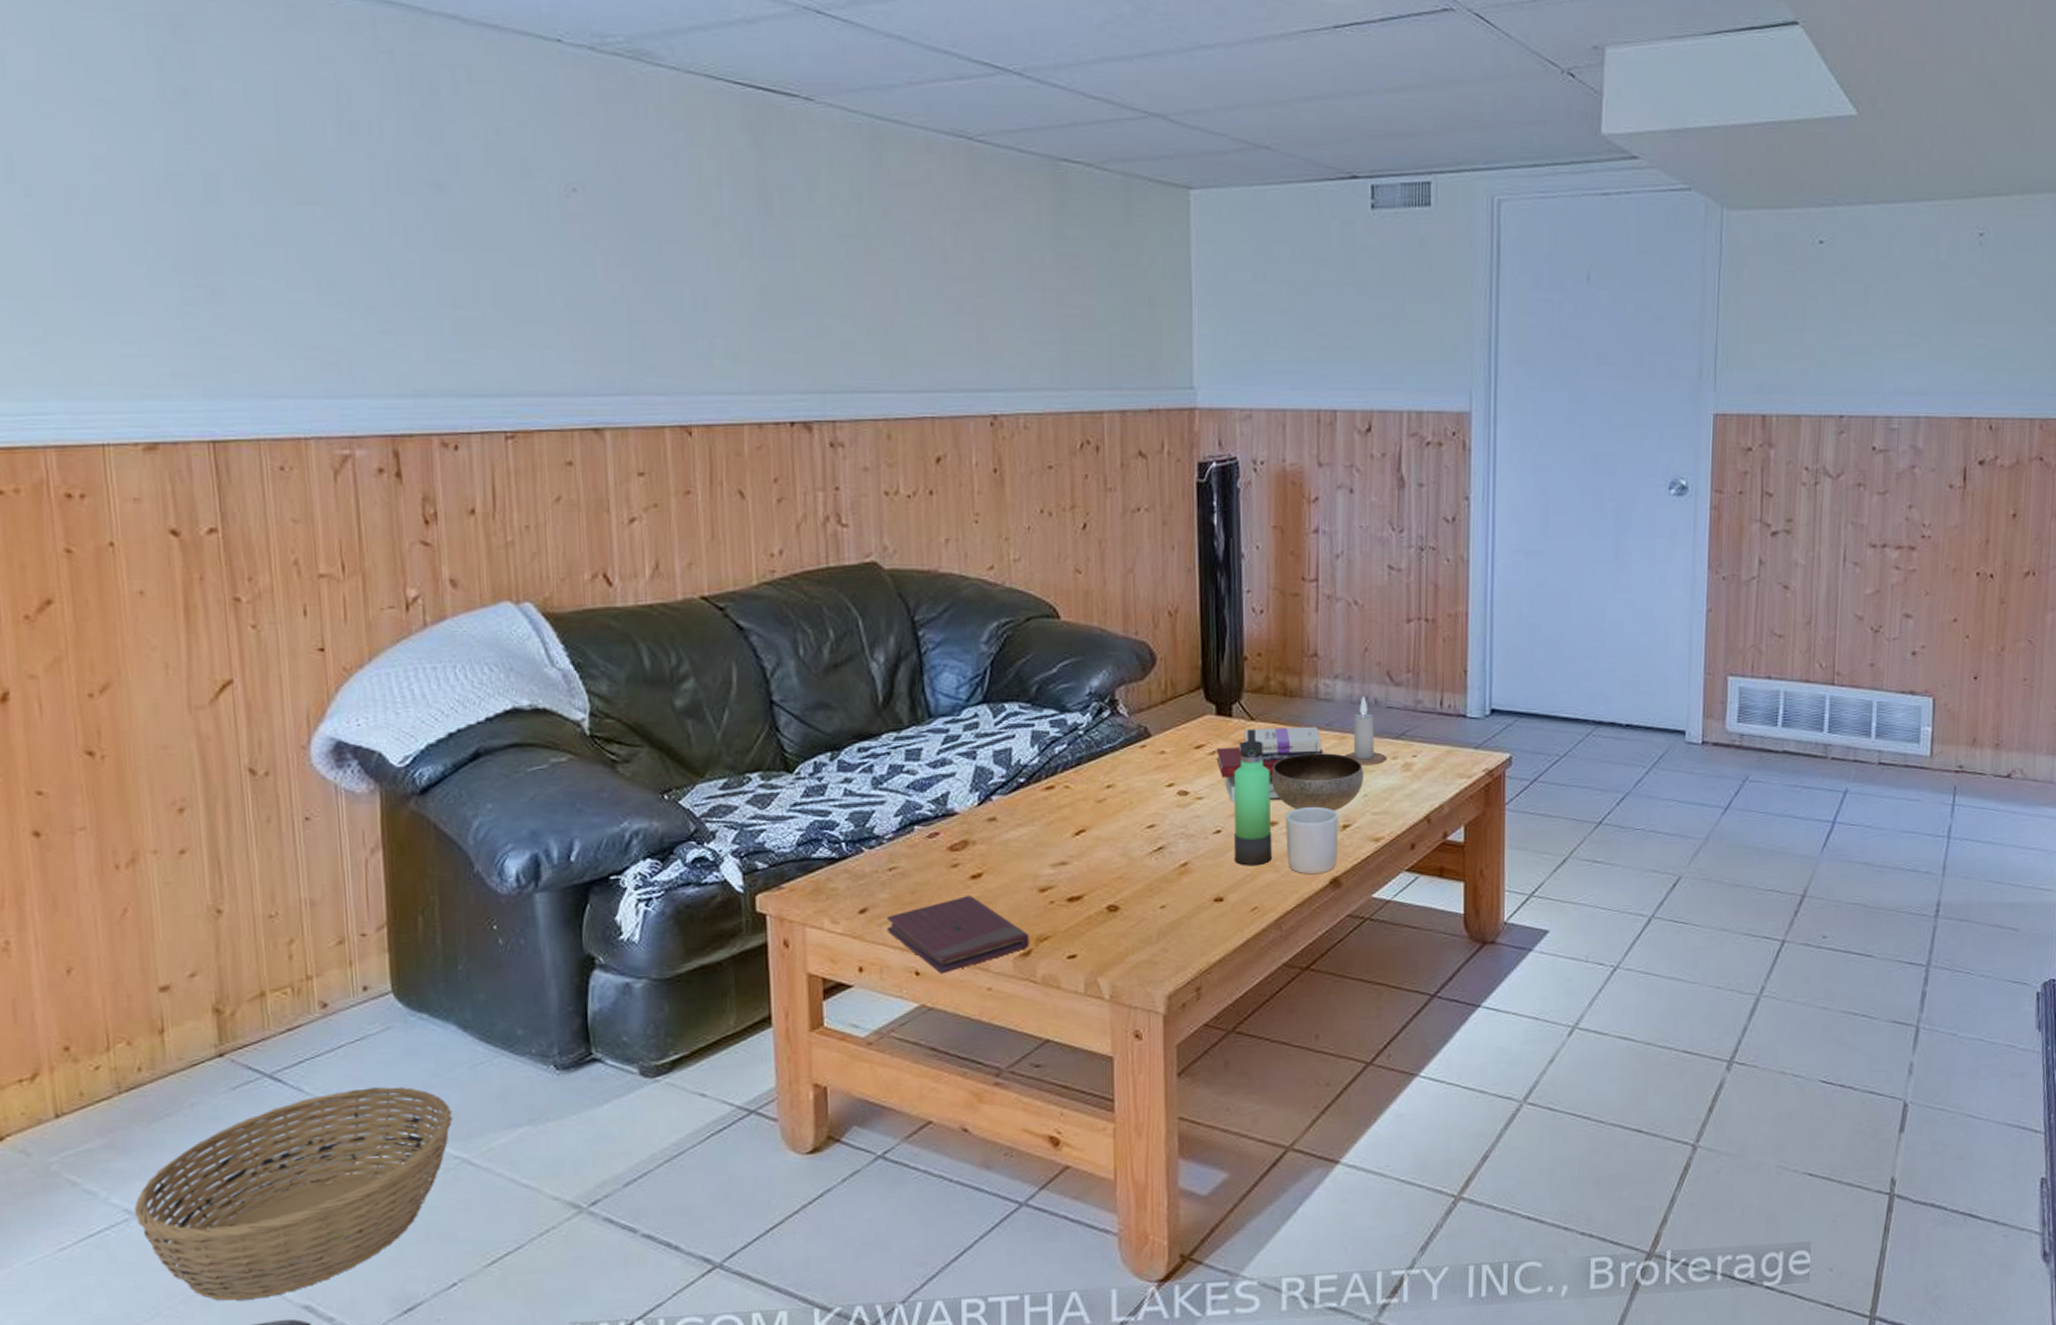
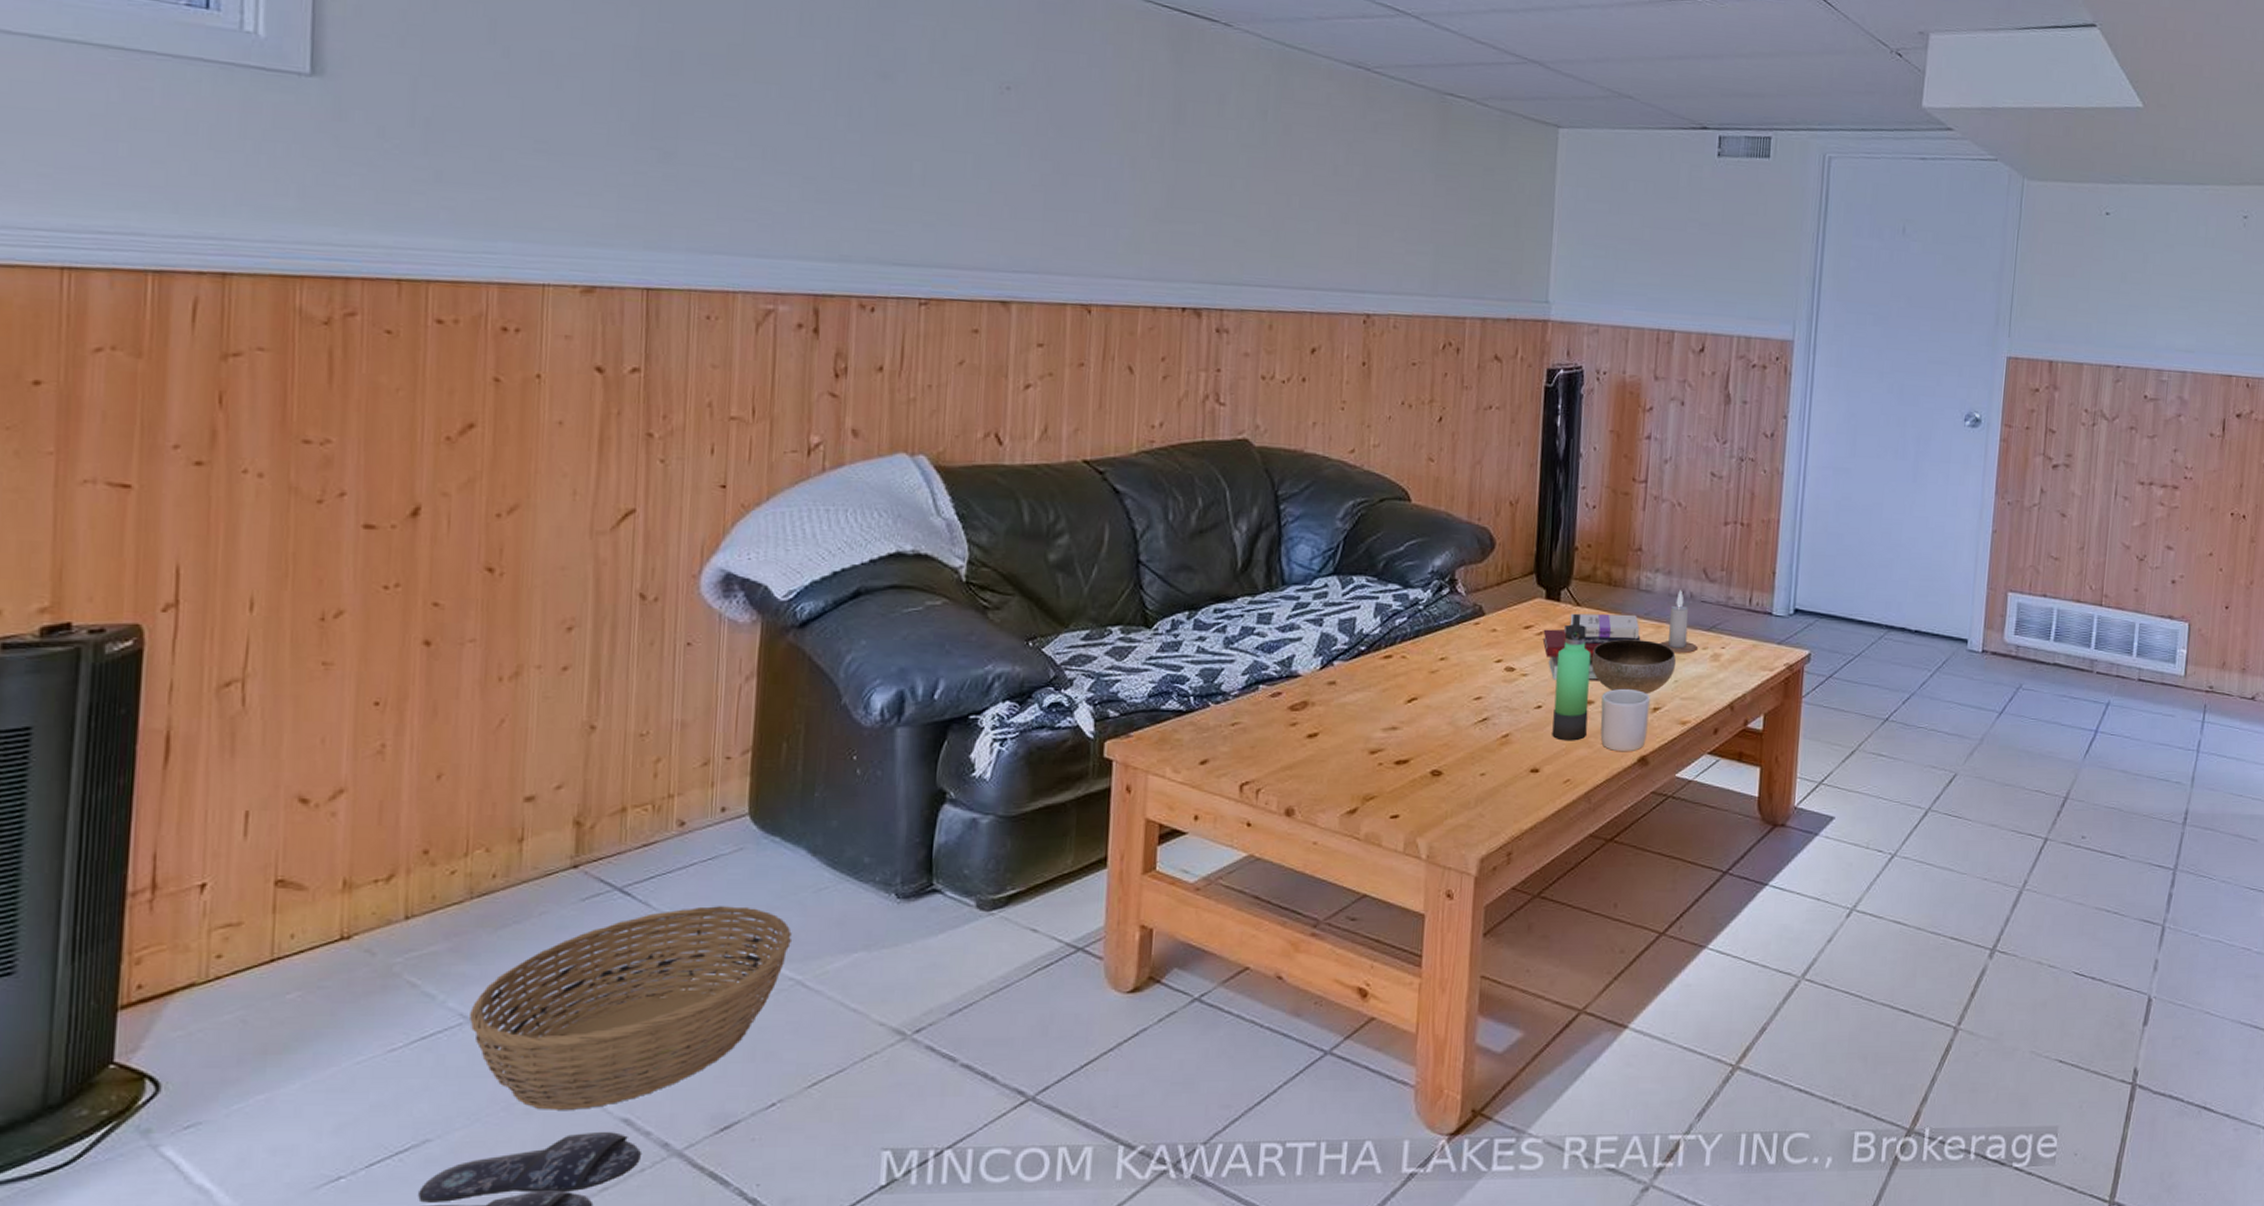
book: present [886,896,1029,974] -> none [1224,754,1357,827]

